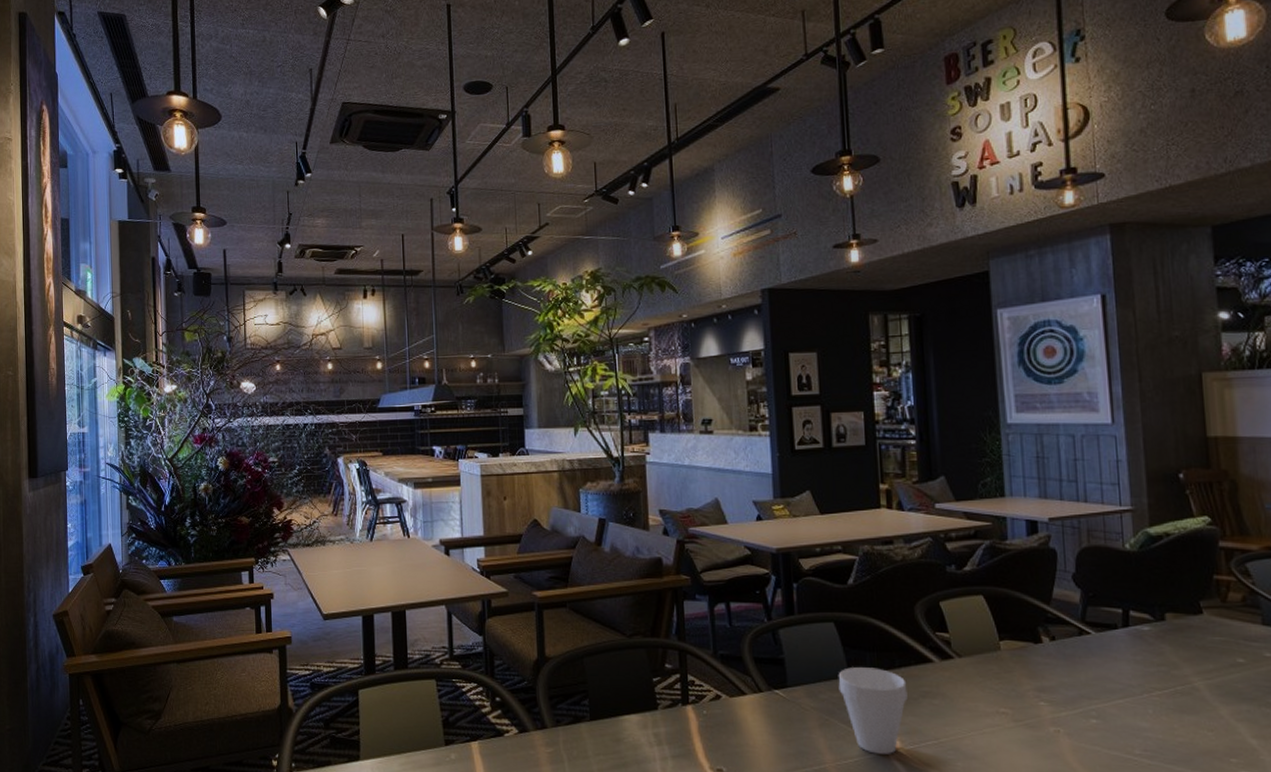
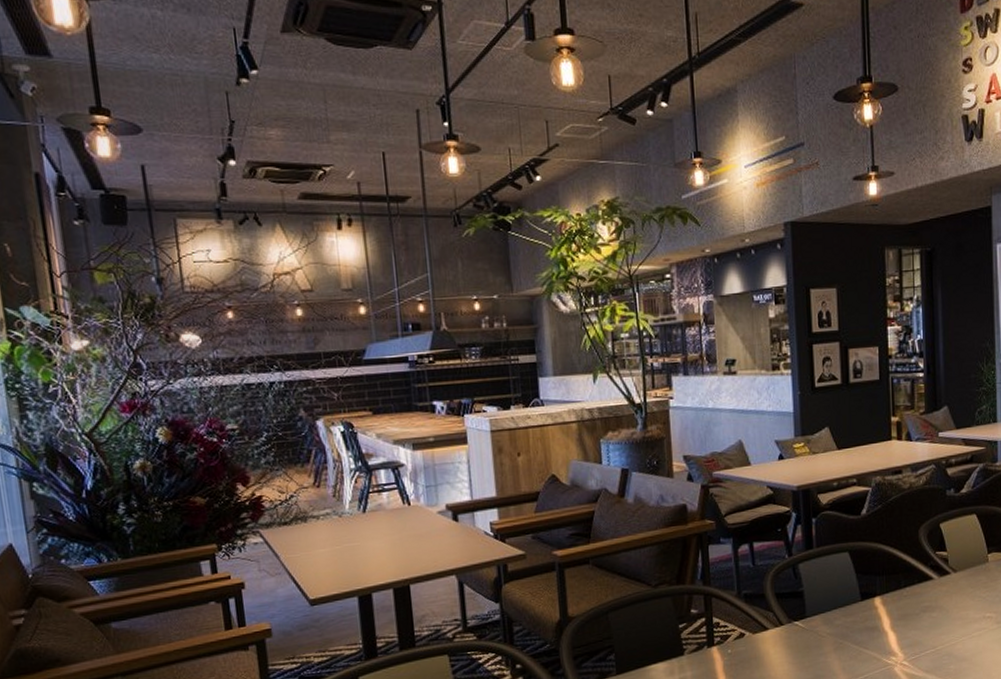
cup: present [838,667,908,754] -> none [851,590,911,668]

